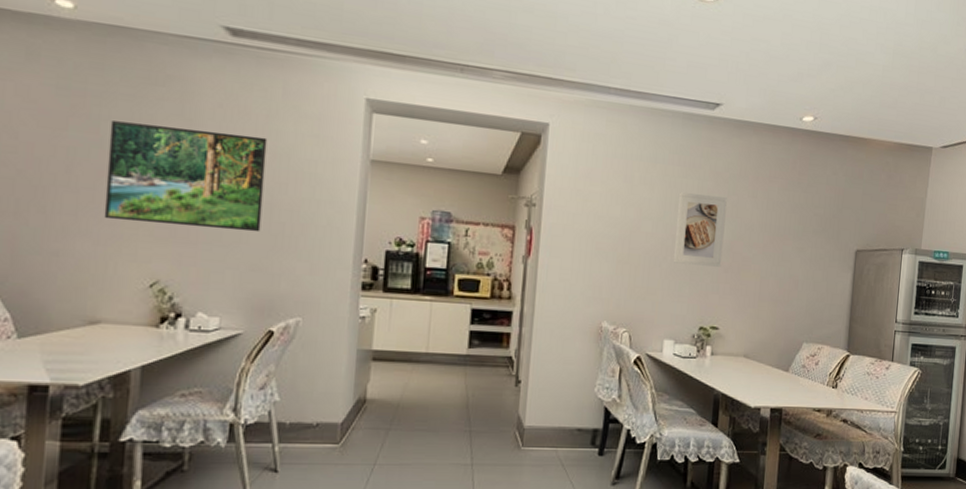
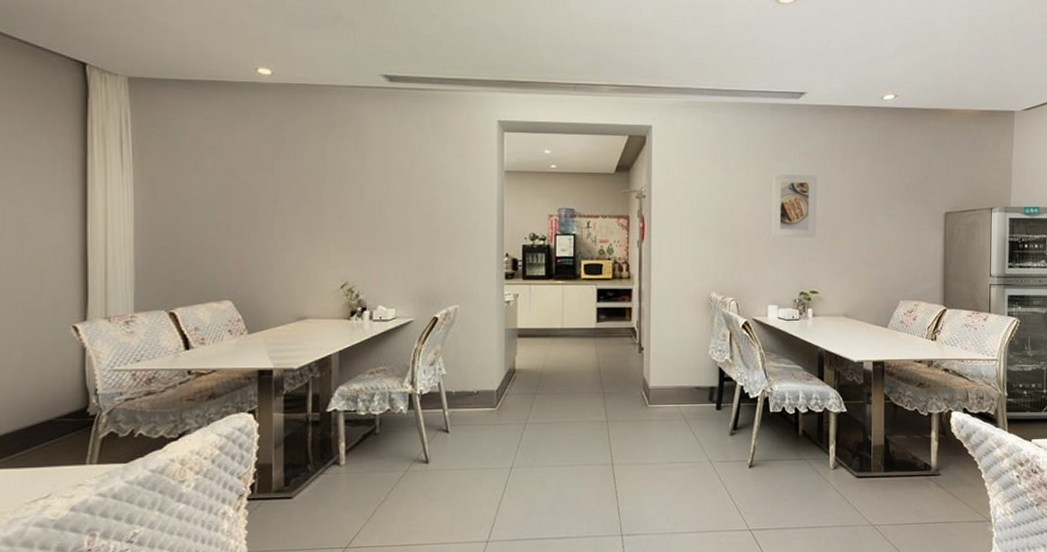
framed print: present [104,121,268,233] -> none [303,158,422,238]

